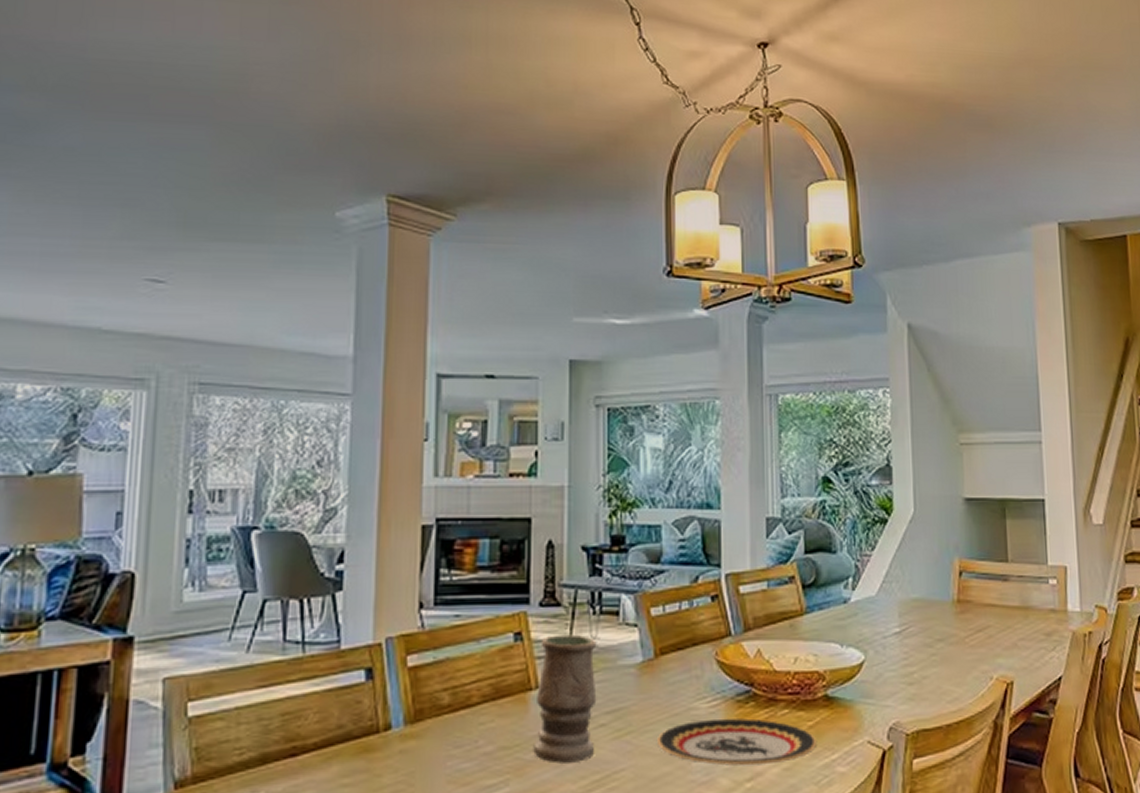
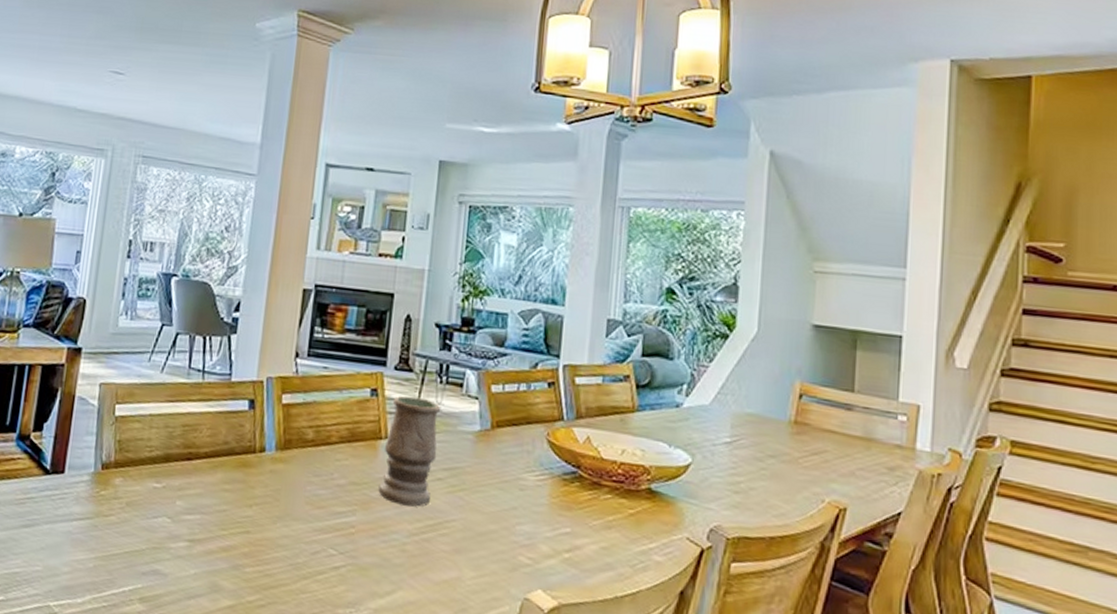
plate: present [656,718,818,766] -> none [486,490,637,542]

